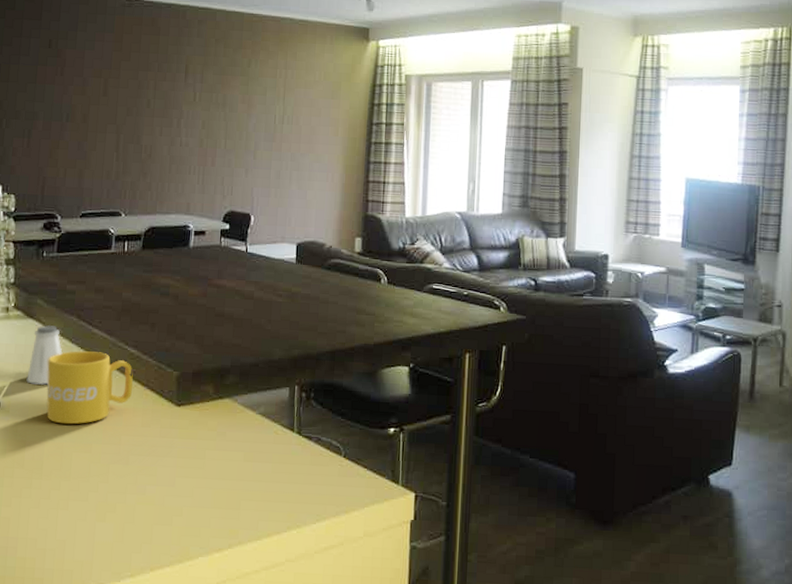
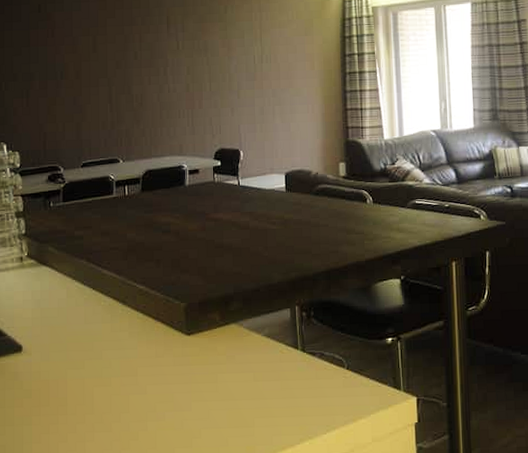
saltshaker: present [26,325,63,385] -> none [45,270,76,327]
mug: present [46,351,133,425] -> none [62,291,144,362]

